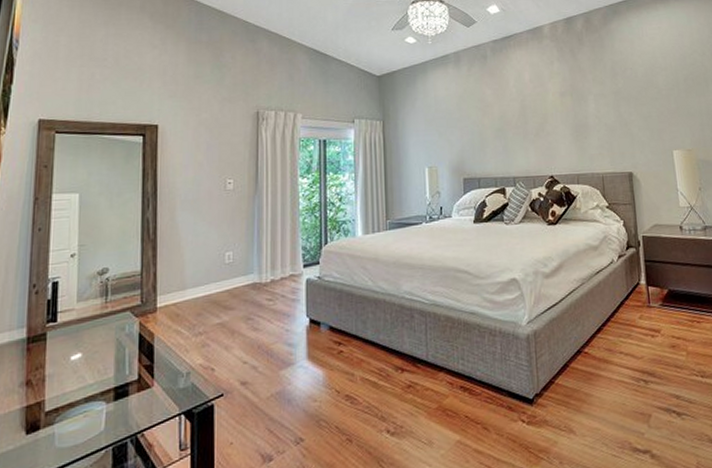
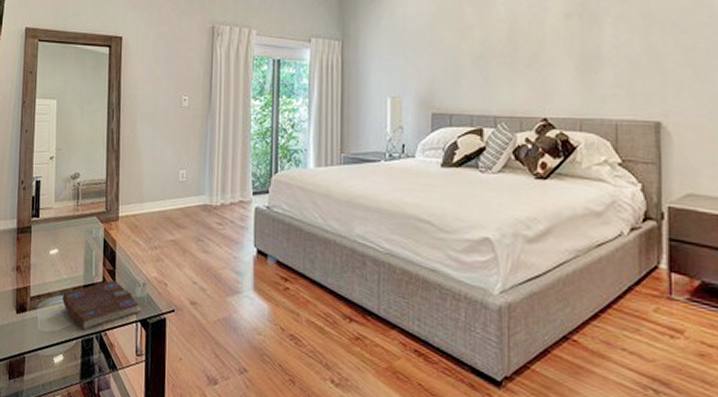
book: none [87,375,185,437] -> present [62,280,141,330]

